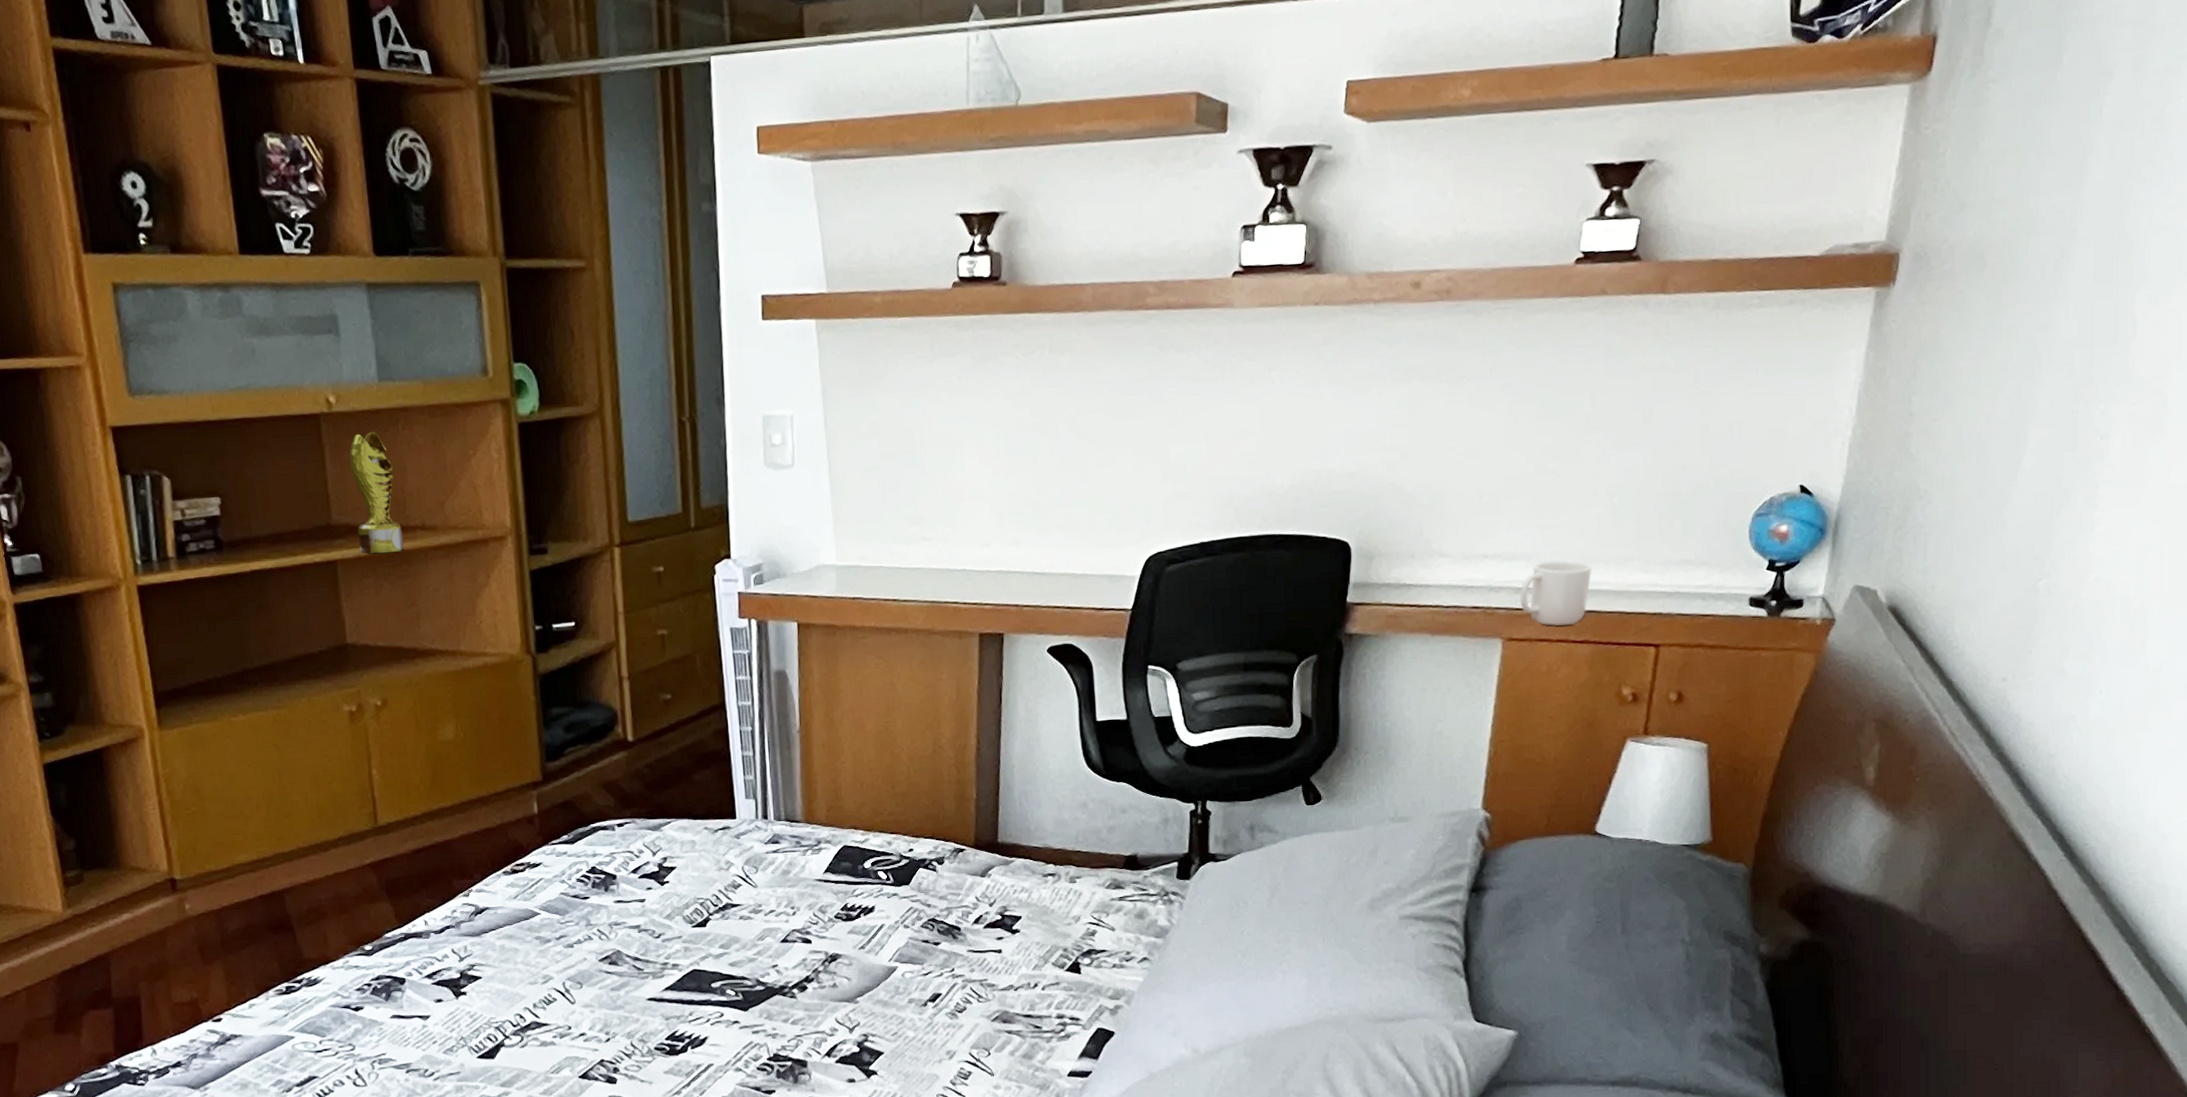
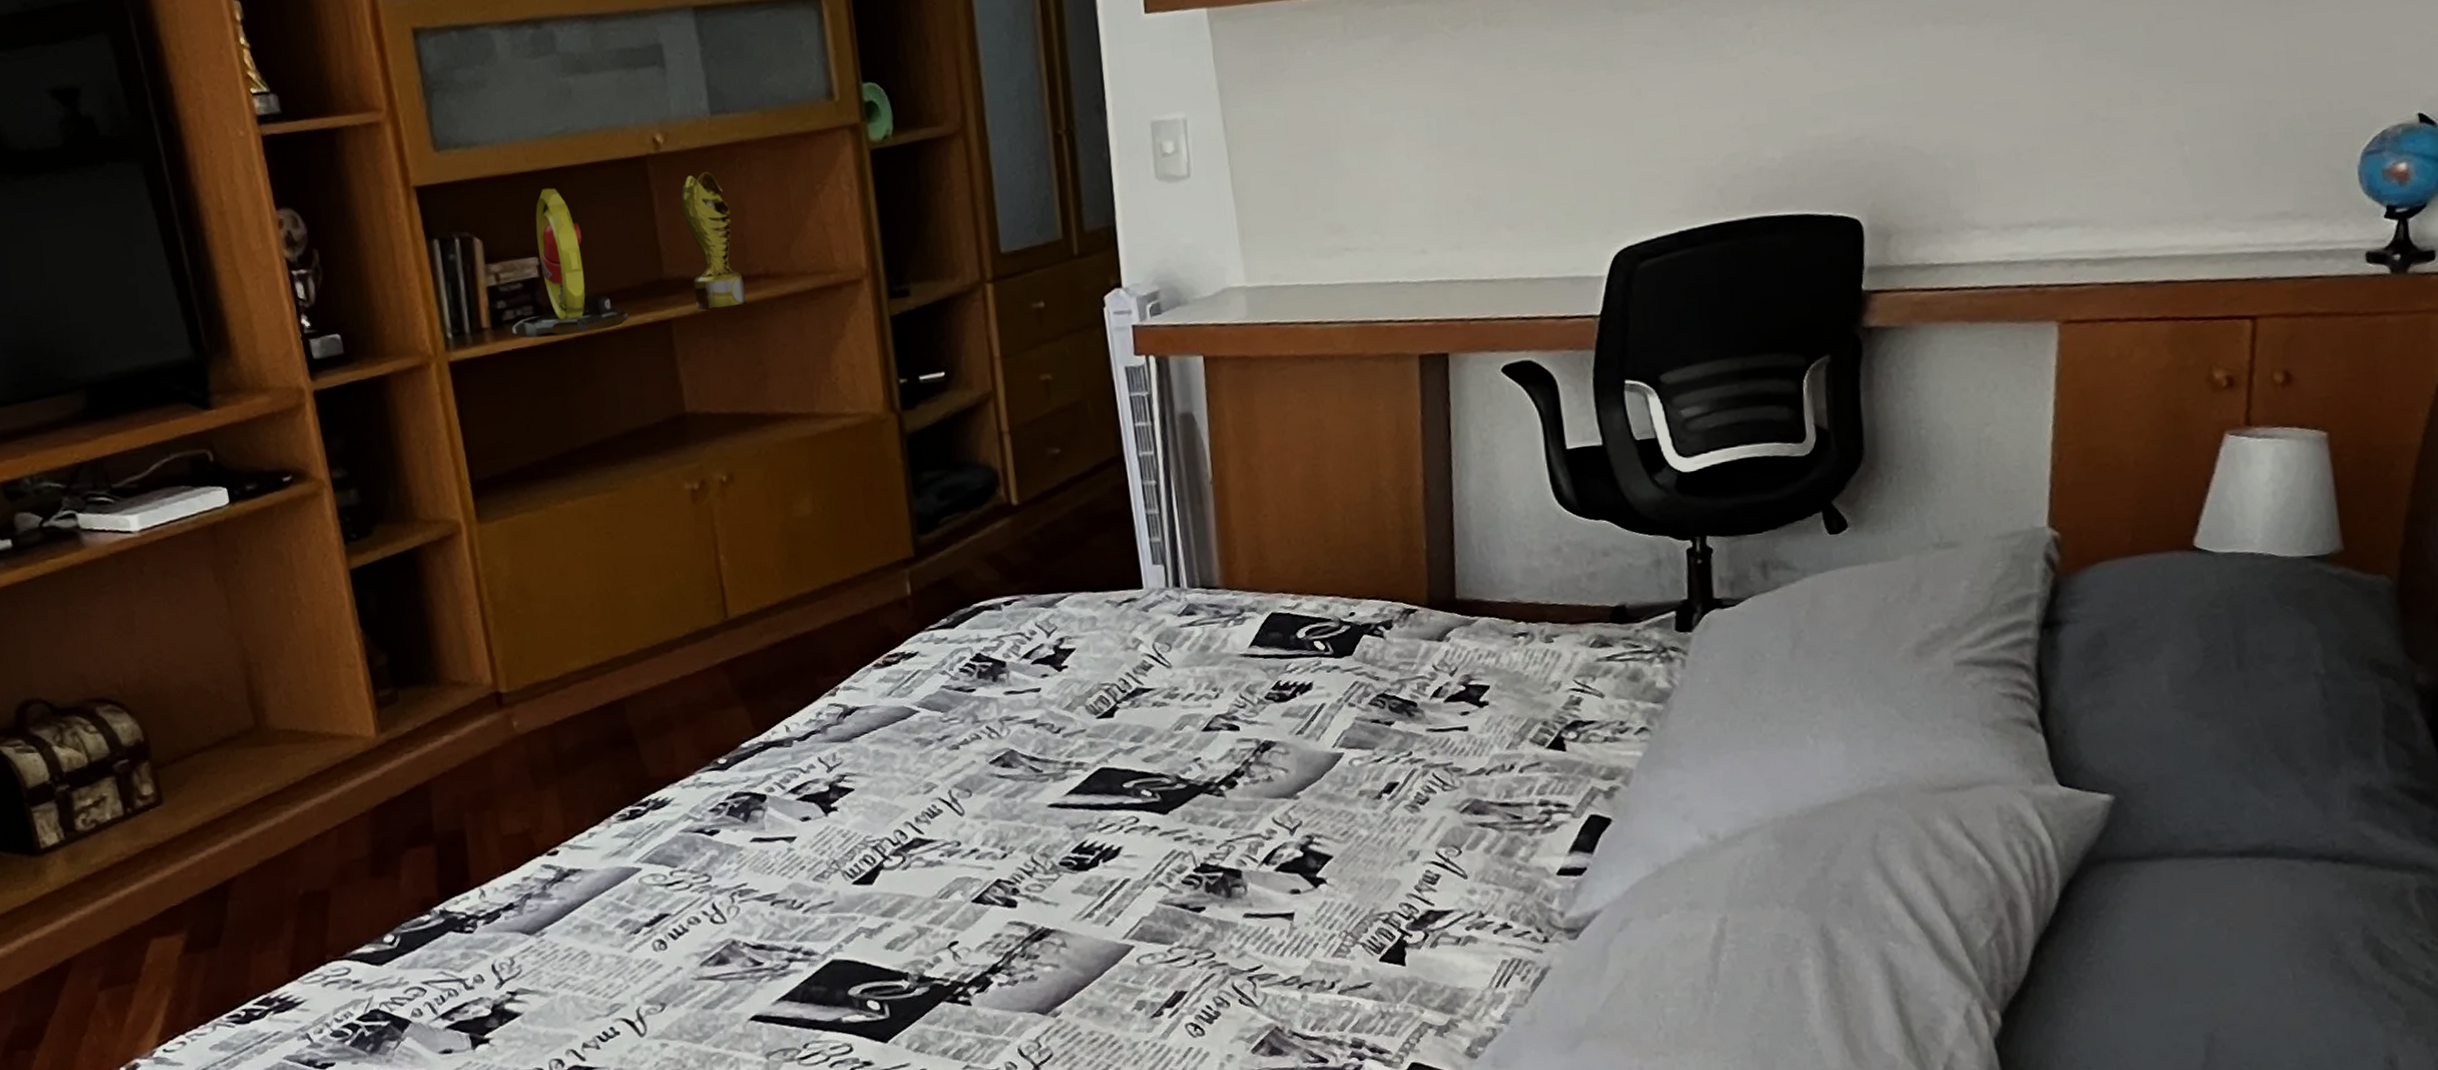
award: none [195,436,299,570] -> present [512,188,628,339]
mug: present [1520,560,1593,626] -> none [2076,222,2165,303]

